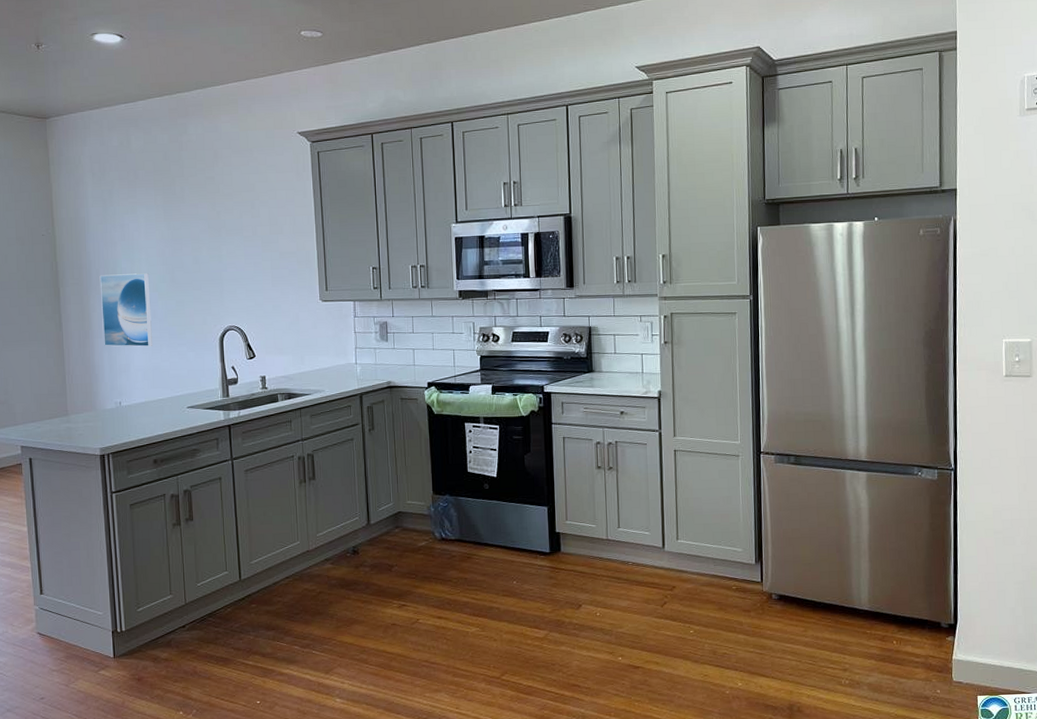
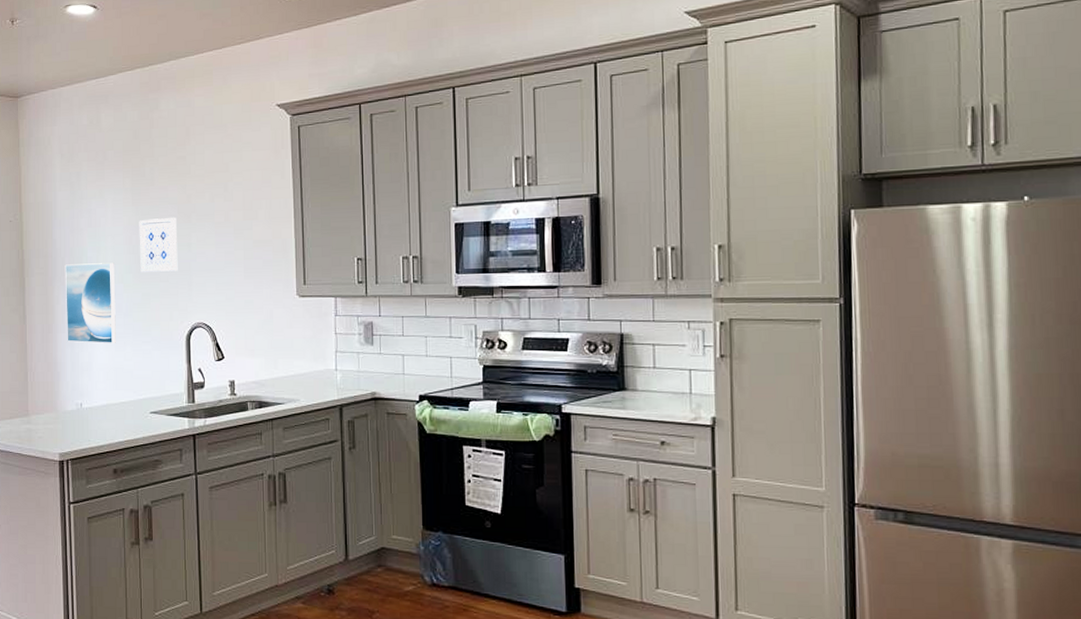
wall art: none [171,231,210,282] -> present [139,217,178,272]

